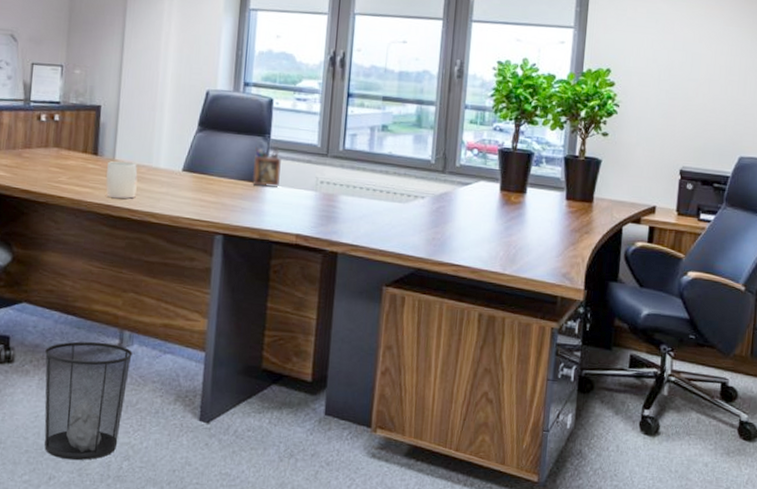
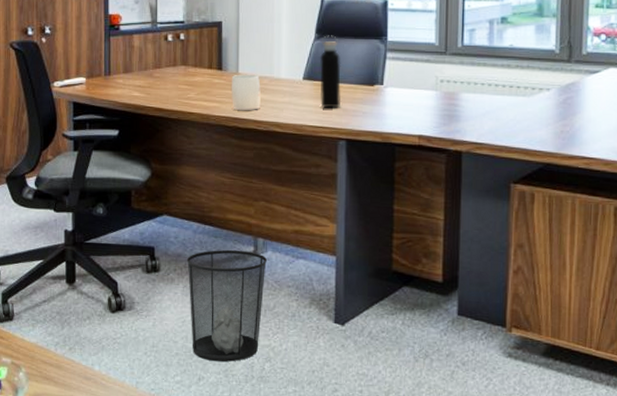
water bottle: none [199,128,223,202] -> present [319,35,342,108]
desk organizer: present [252,146,281,187] -> none [371,48,399,89]

